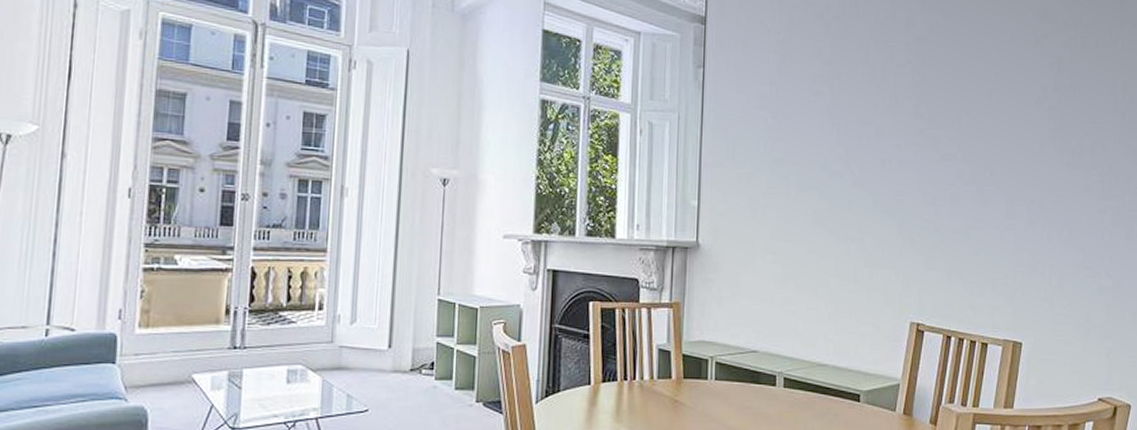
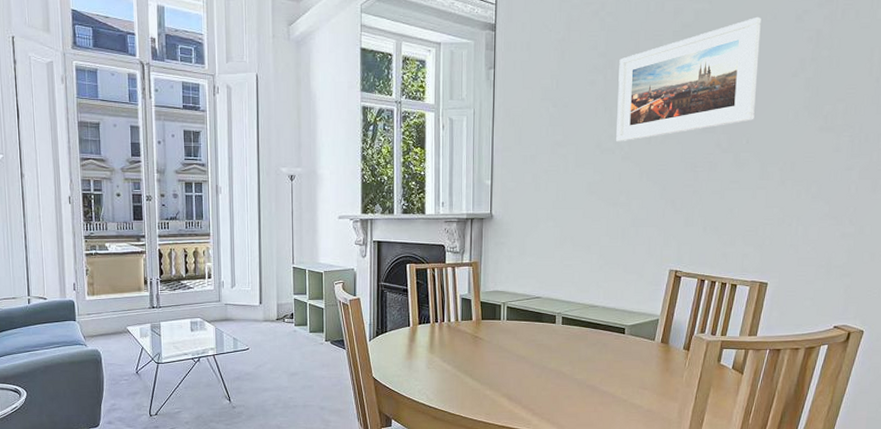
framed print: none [845,36,999,165] -> present [616,16,761,142]

